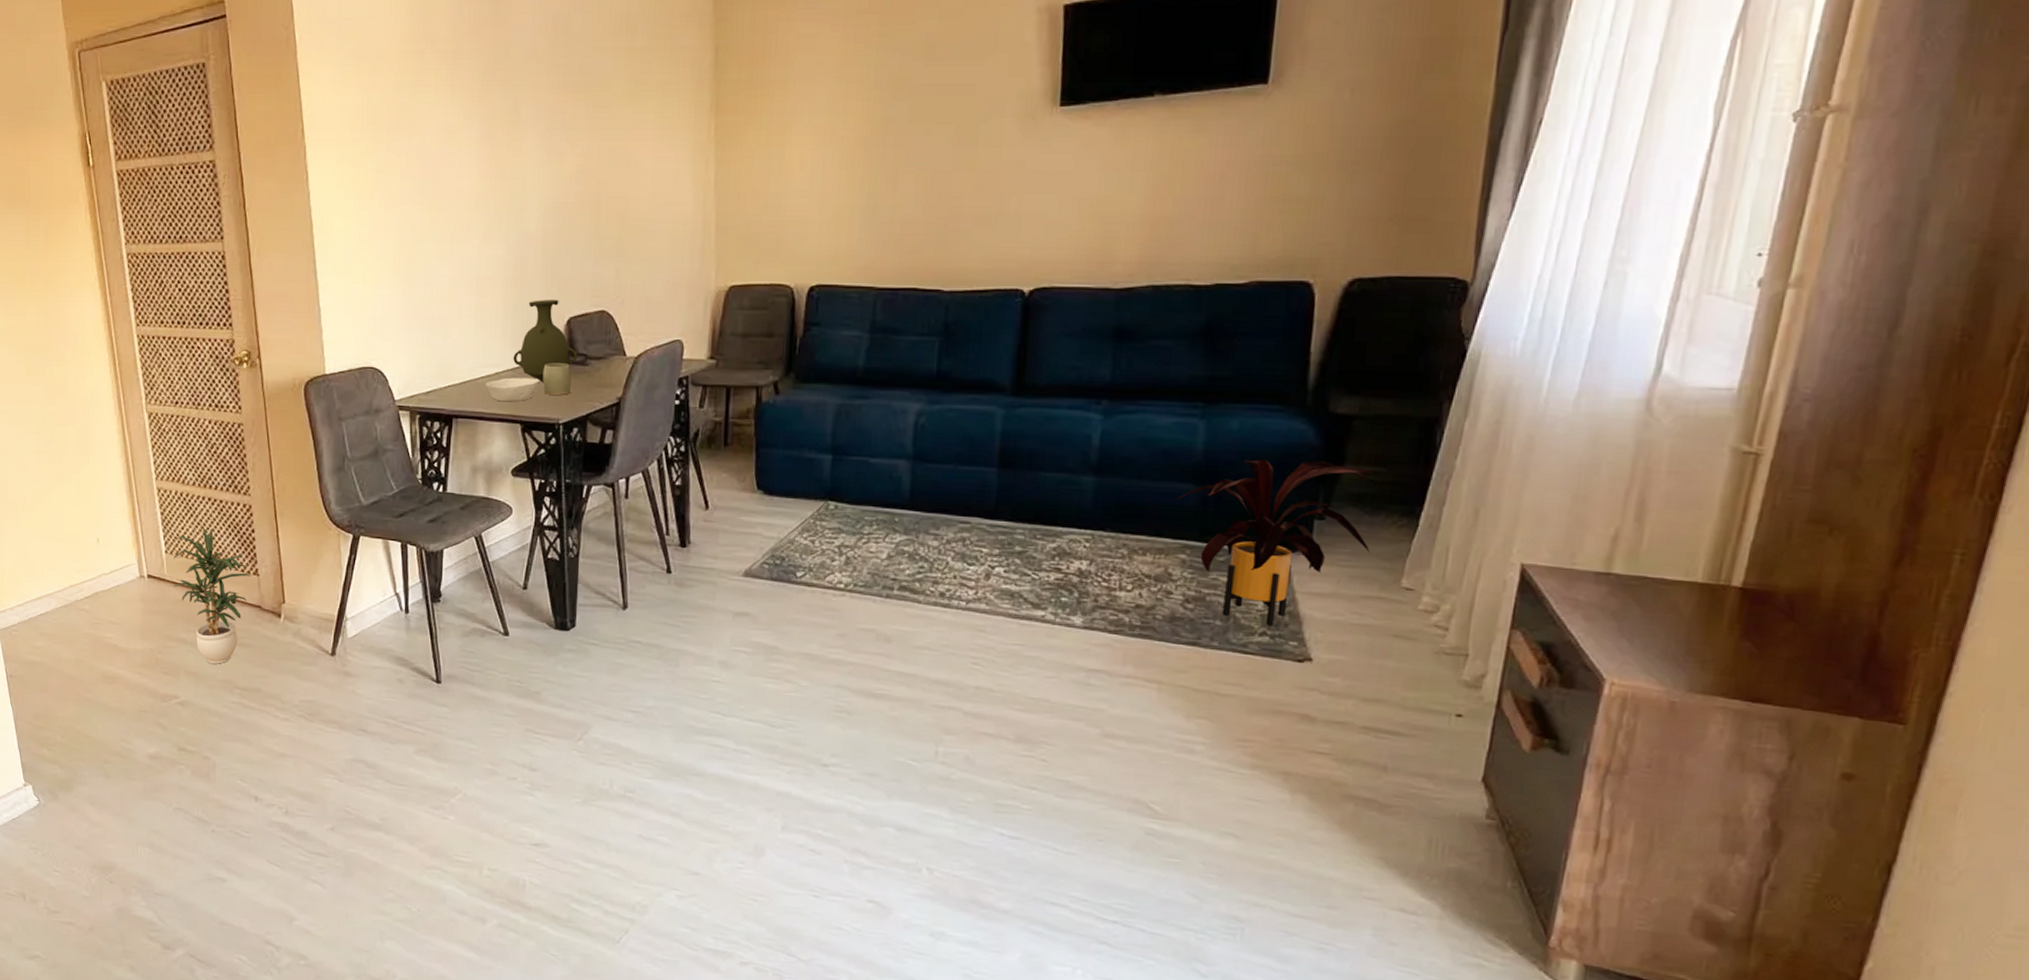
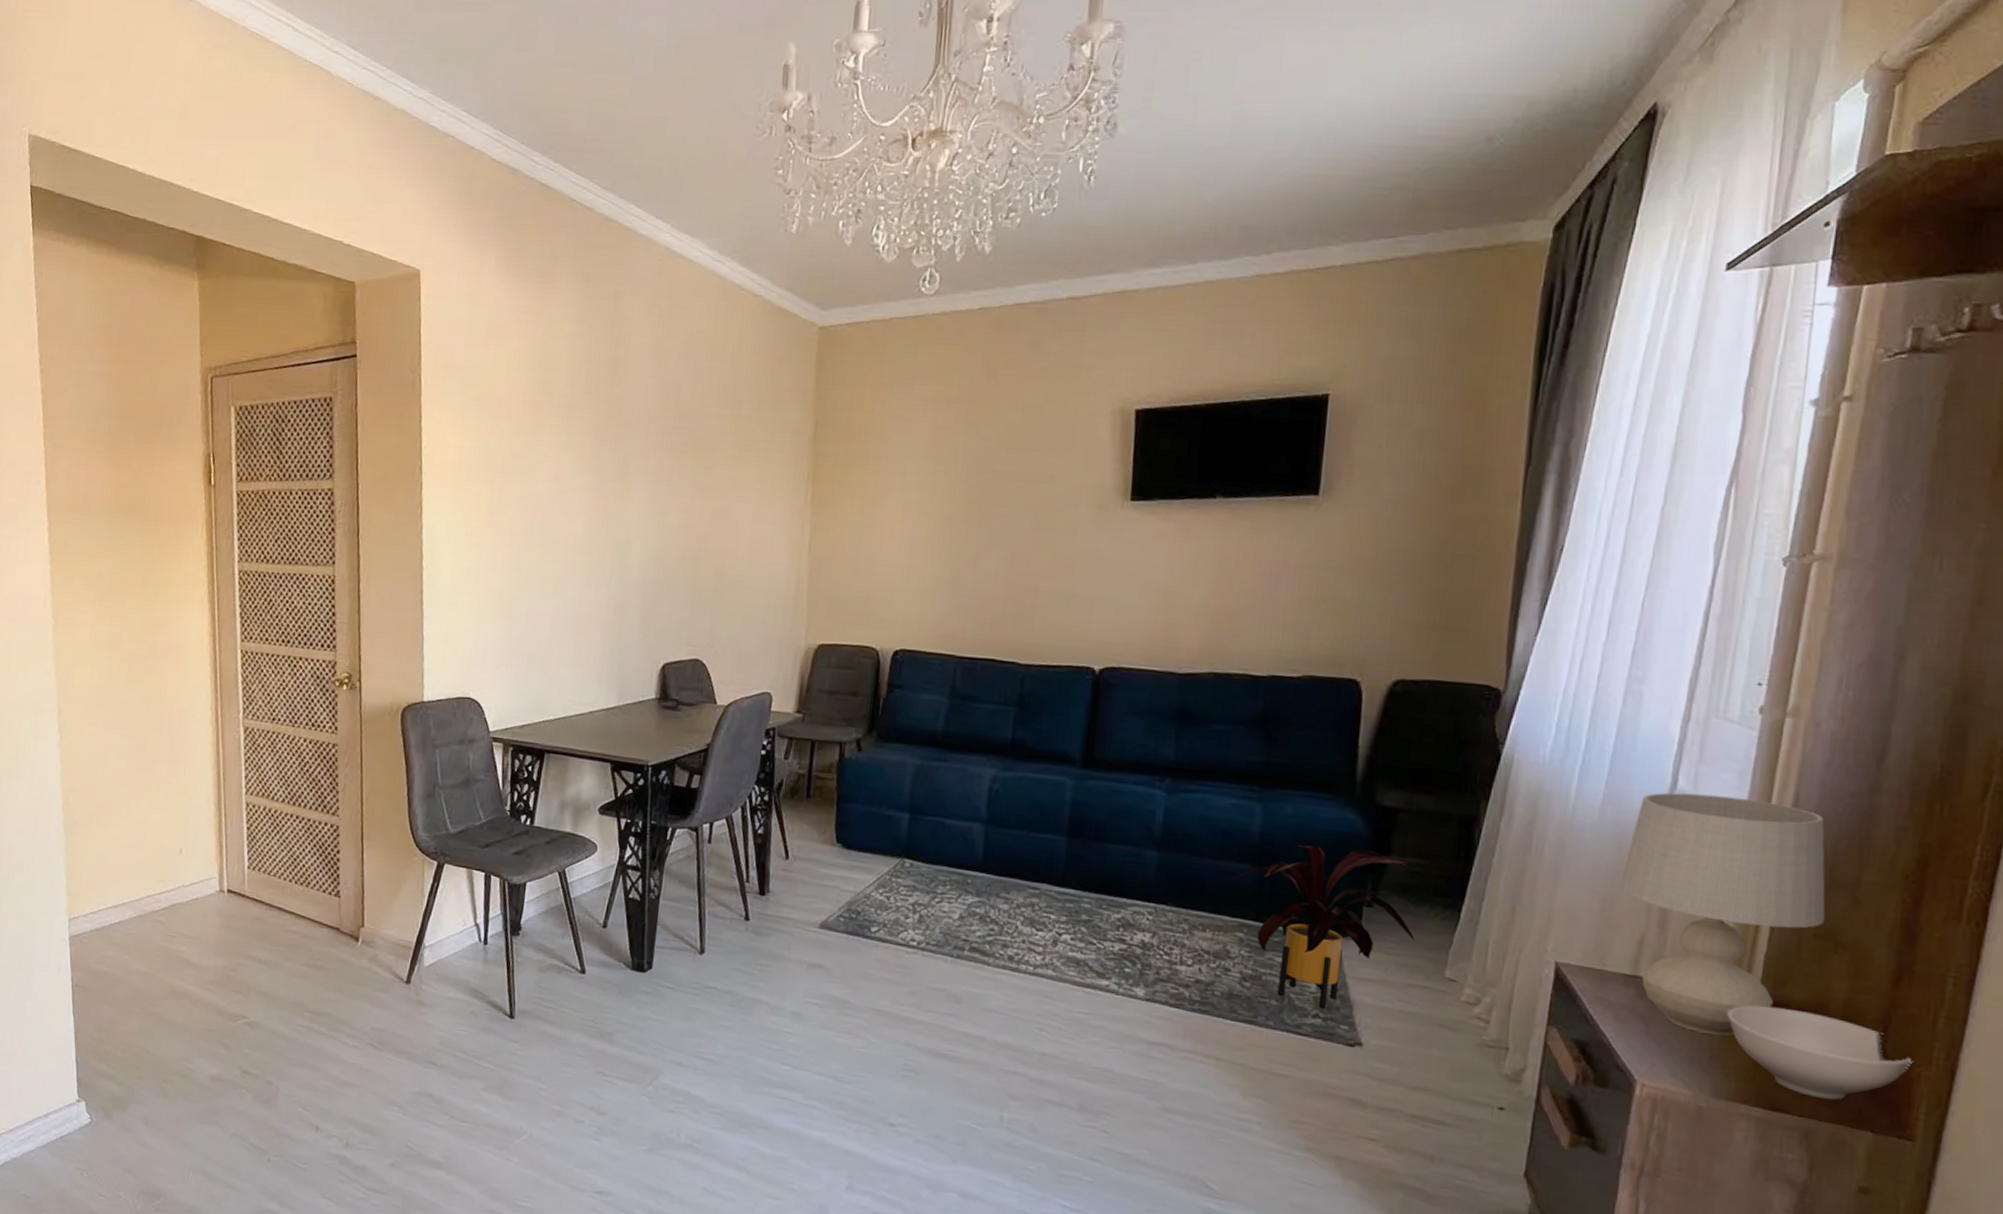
potted plant: present [172,528,252,664] -> none [251,846,333,986]
bowl: present [486,377,540,402] -> none [579,717,632,741]
vase: present [513,299,577,382] -> none [607,644,670,724]
mug: present [543,363,572,396] -> none [634,705,664,738]
table lamp: none [1593,378,1825,629] -> present [1619,792,1825,1036]
bowl: none [1706,595,1911,688] -> present [1726,1005,1914,1100]

